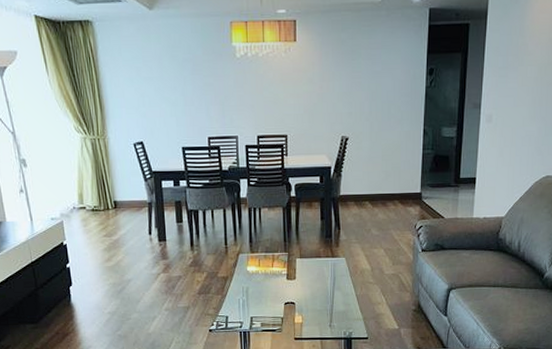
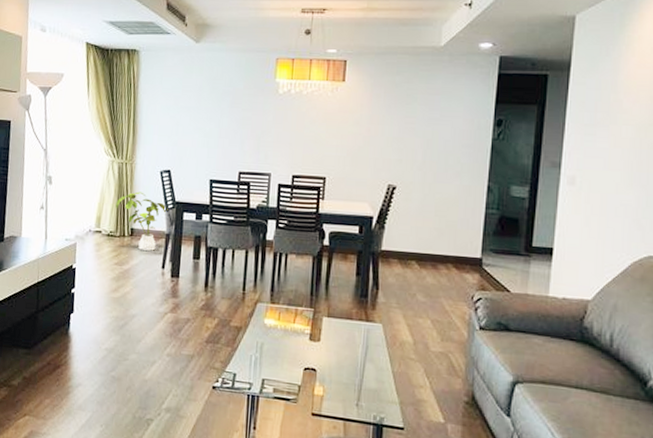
house plant: none [95,165,147,220] -> present [116,191,168,251]

